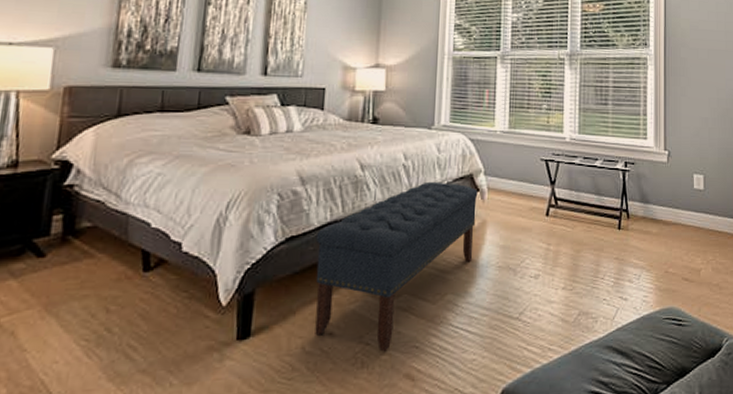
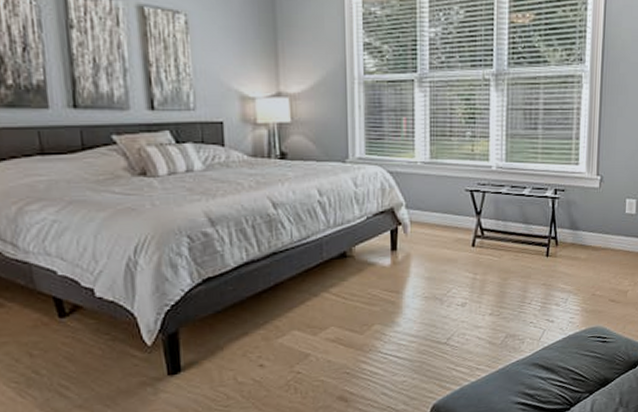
bench: present [315,181,478,352] -> none [233,217,400,379]

